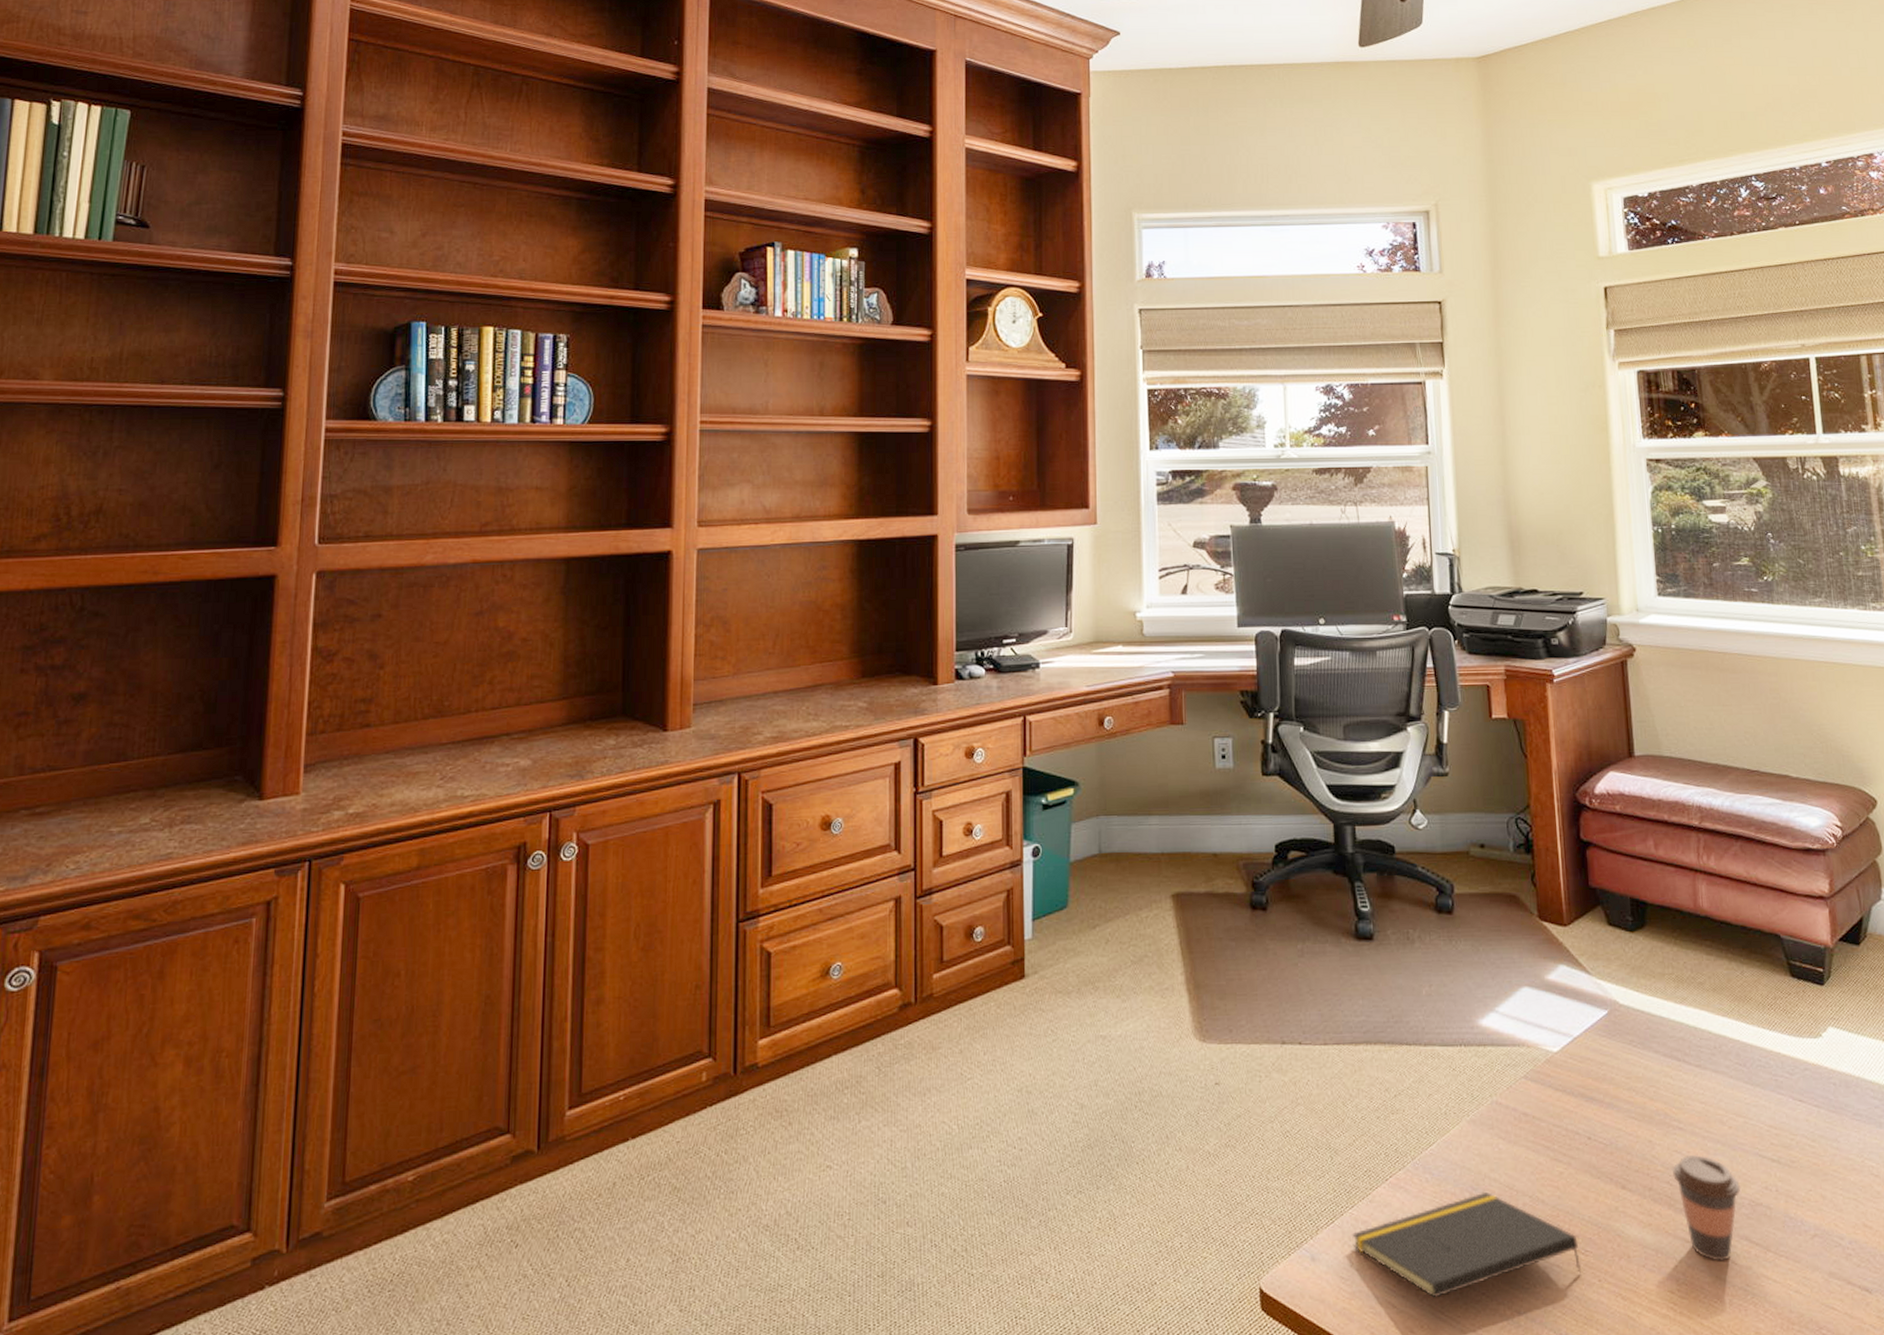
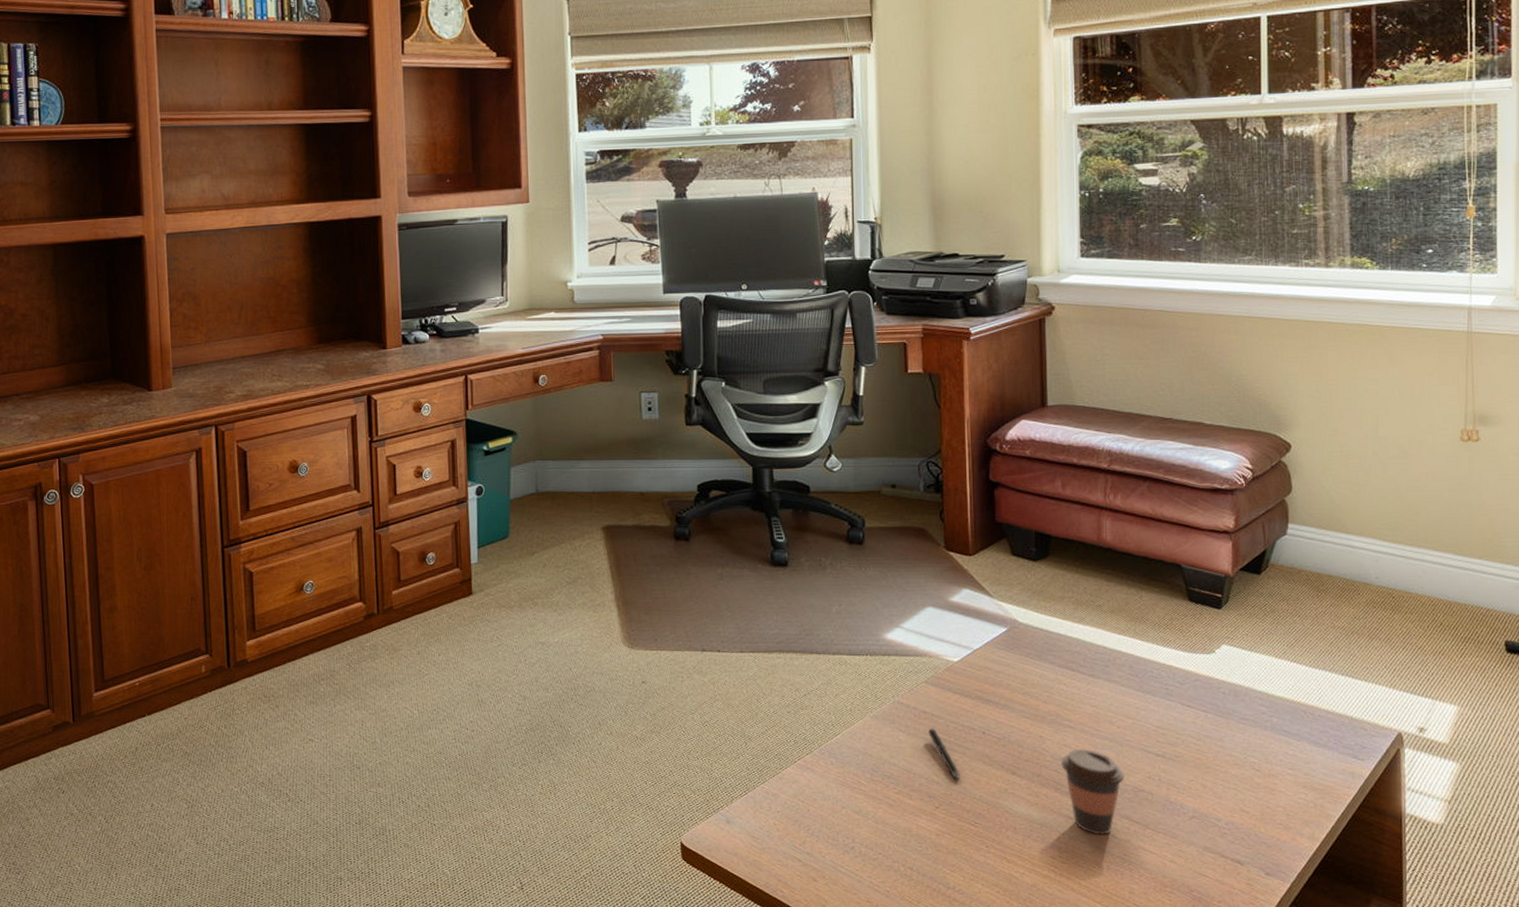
notepad: present [1351,1191,1582,1298] -> none [762,773,971,855]
pen: none [1530,1134,1567,1197] -> present [928,728,960,780]

